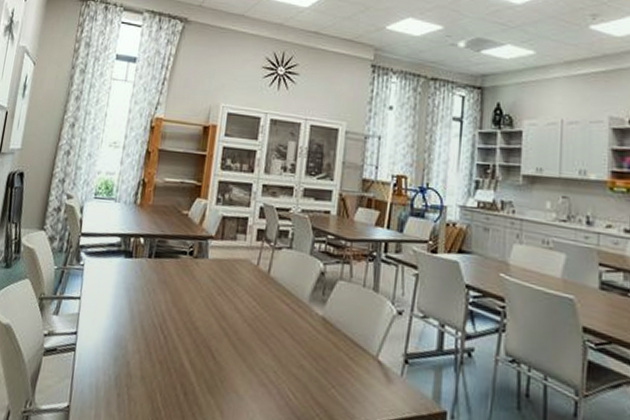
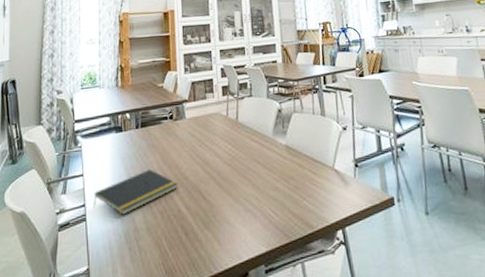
notepad: none [86,308,186,355] -> present [93,169,178,215]

